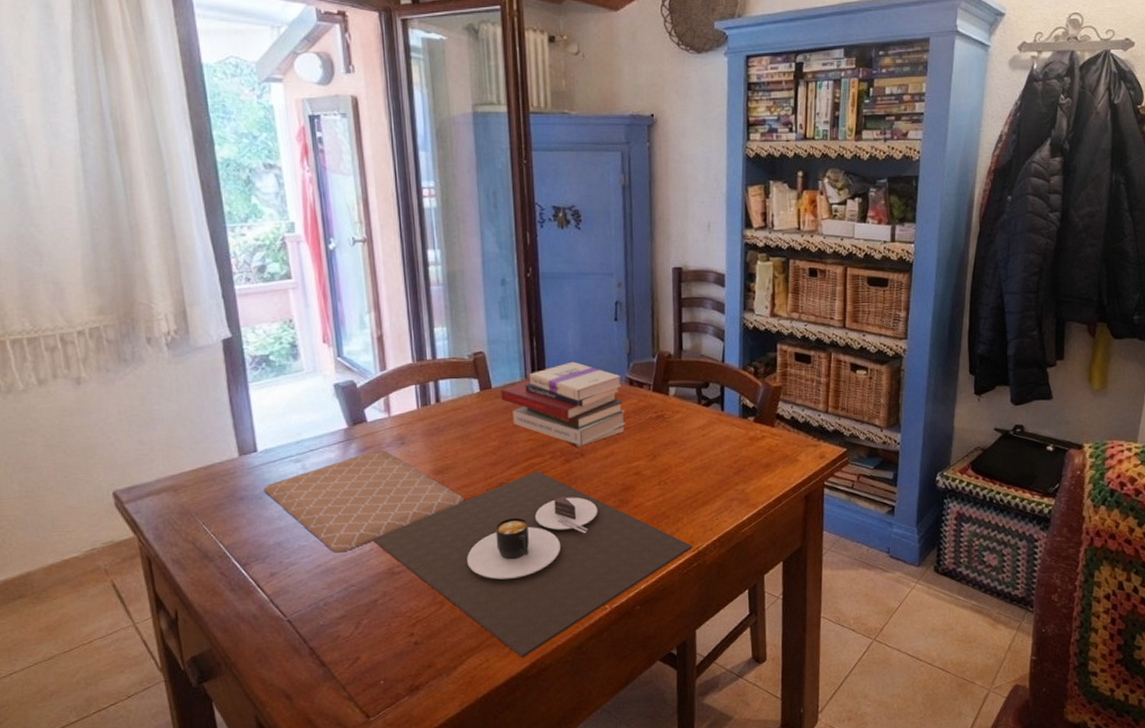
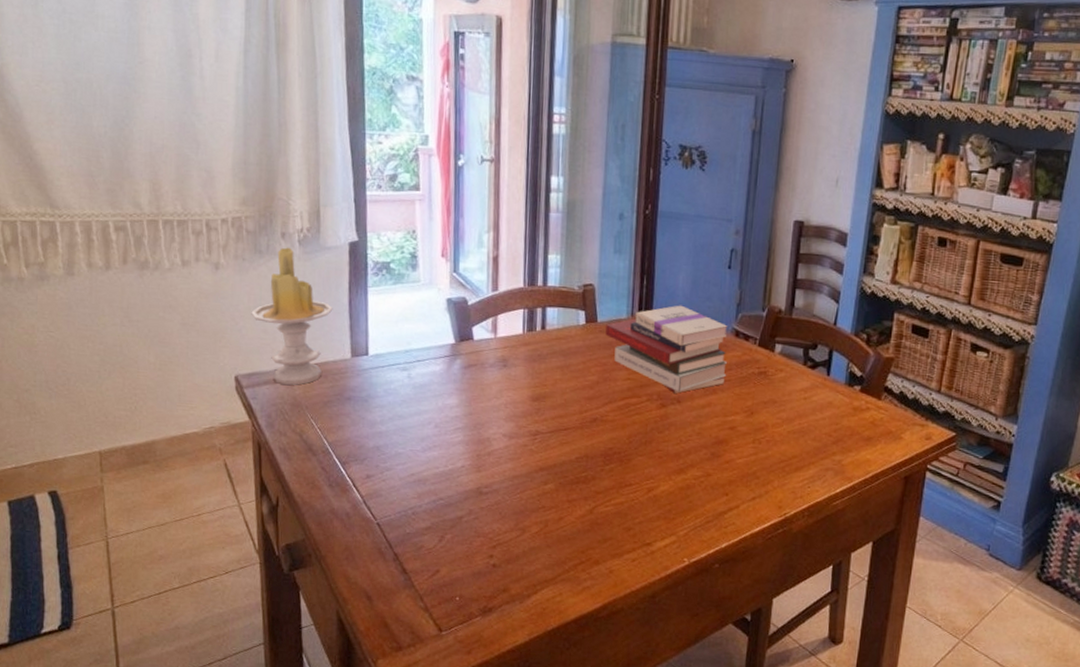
candle: none [123,352,213,495] -> present [251,247,333,386]
placemat: present [264,450,465,553] -> none [370,369,558,465]
place setting: present [372,471,693,659] -> none [465,411,781,598]

